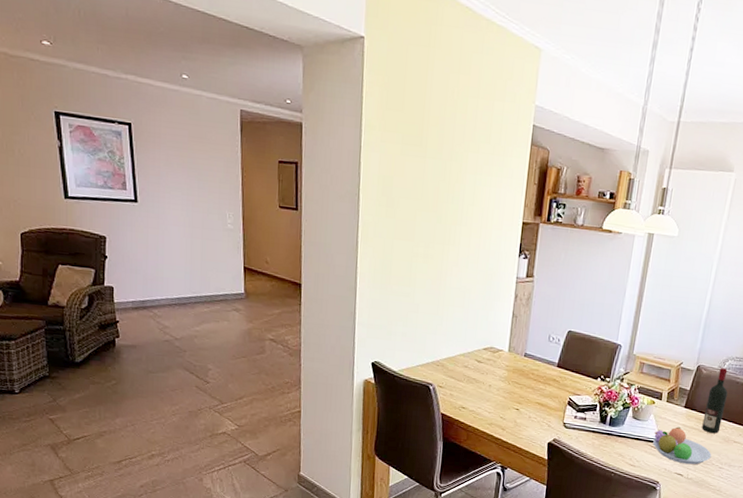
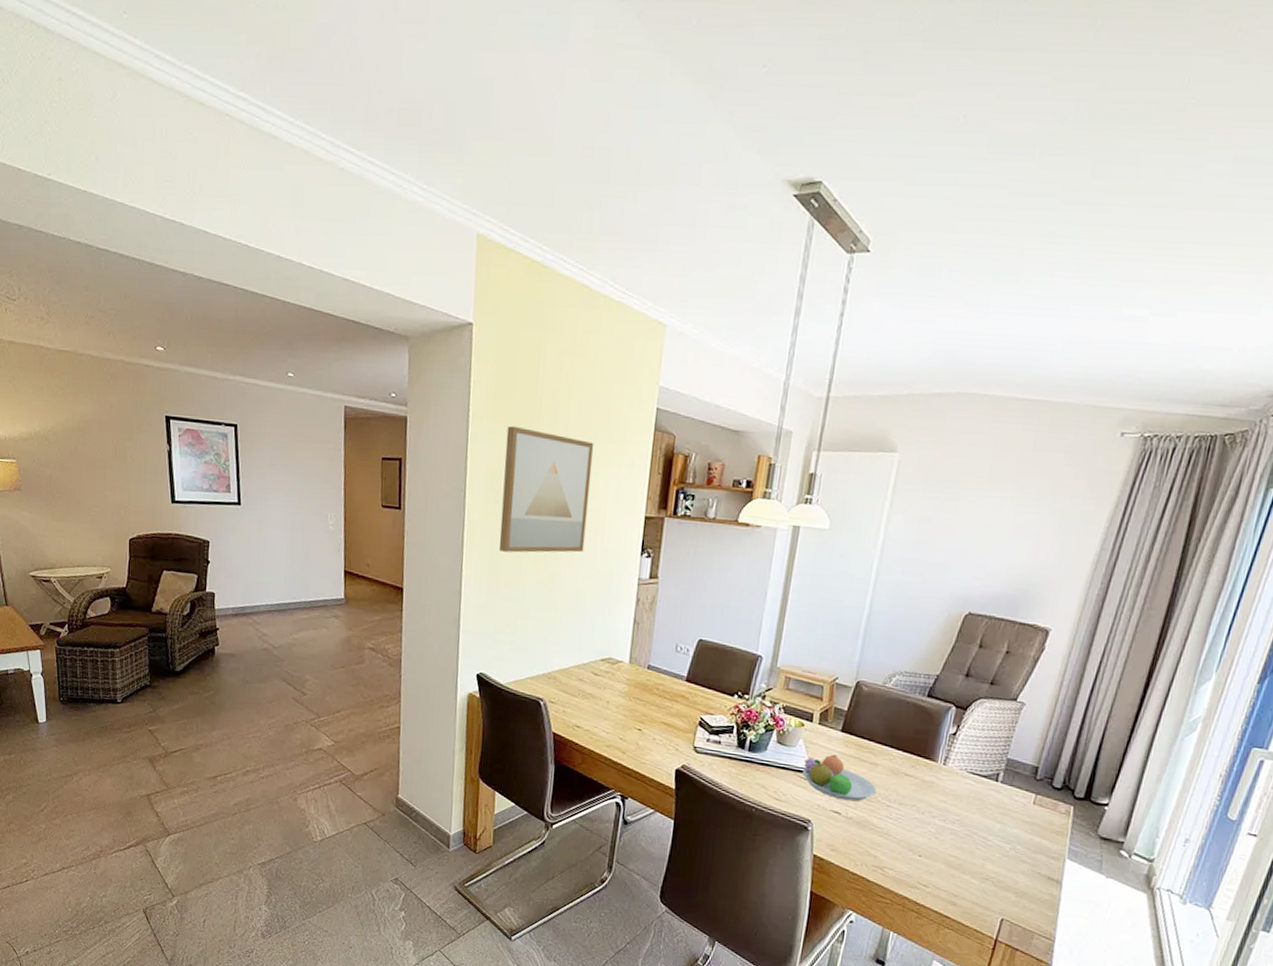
wall art: none [391,135,478,253] -> present [499,425,594,553]
wine bottle: present [701,367,728,434] -> none [863,683,896,764]

